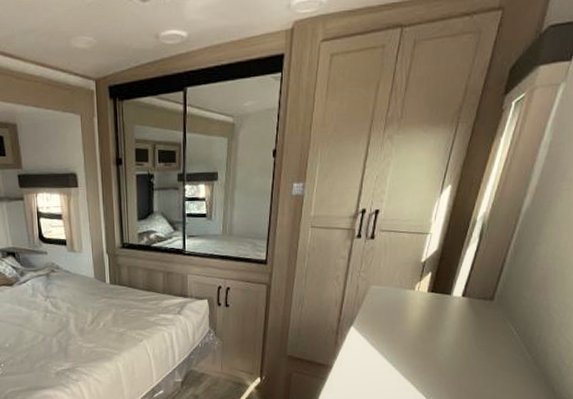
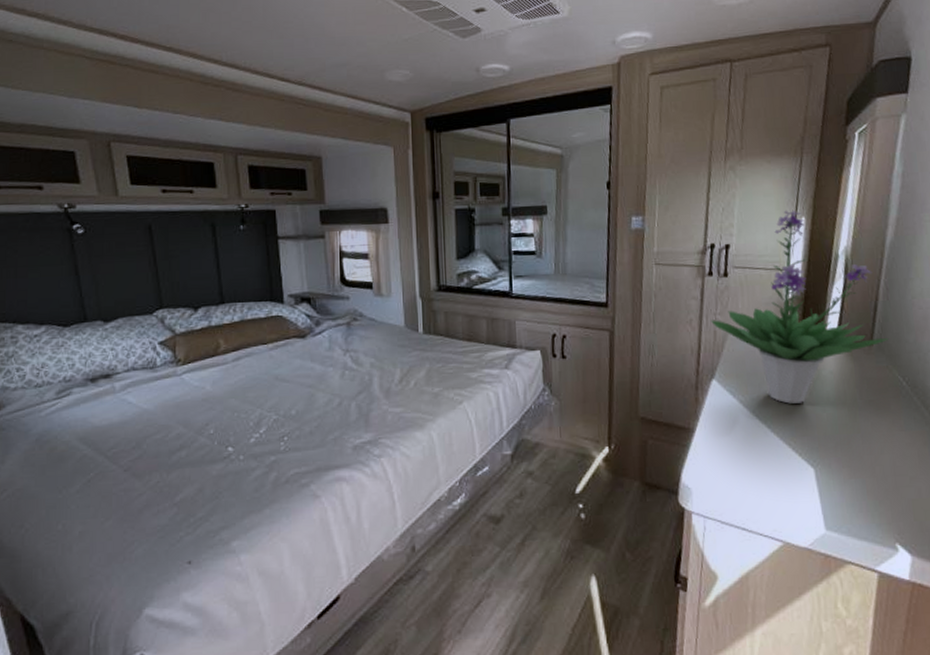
potted plant: none [355,179,509,347] -> present [711,211,889,404]

